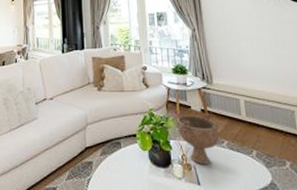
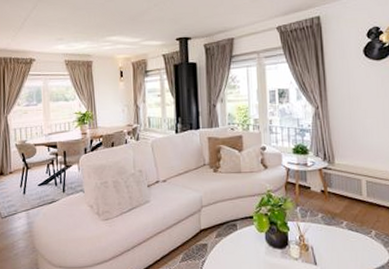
decorative bowl: present [177,110,219,164] -> none [296,191,339,245]

